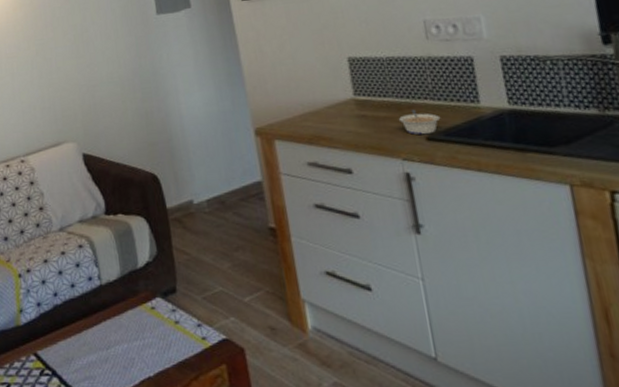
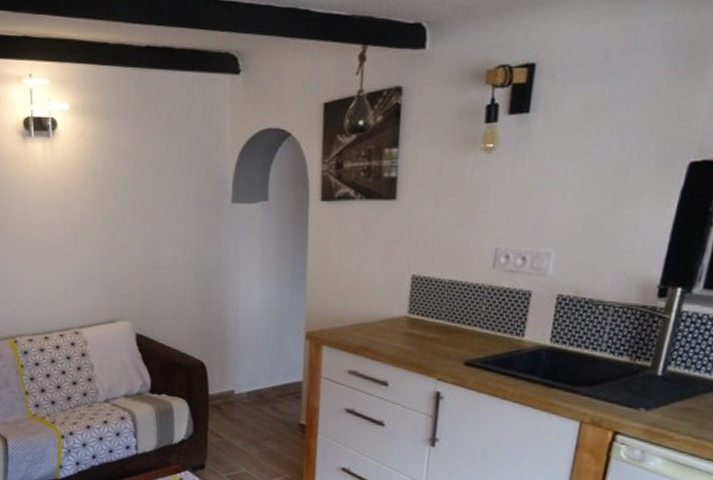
legume: present [398,109,441,135] -> none [443,334,484,360]

